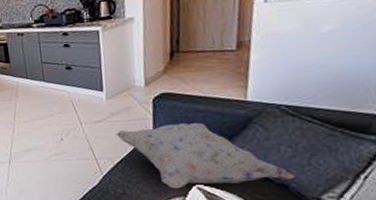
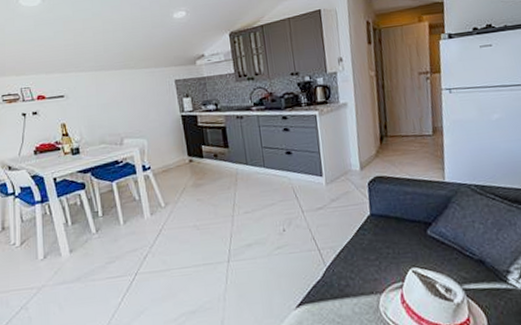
decorative pillow: present [114,122,295,189] -> none [335,205,488,275]

